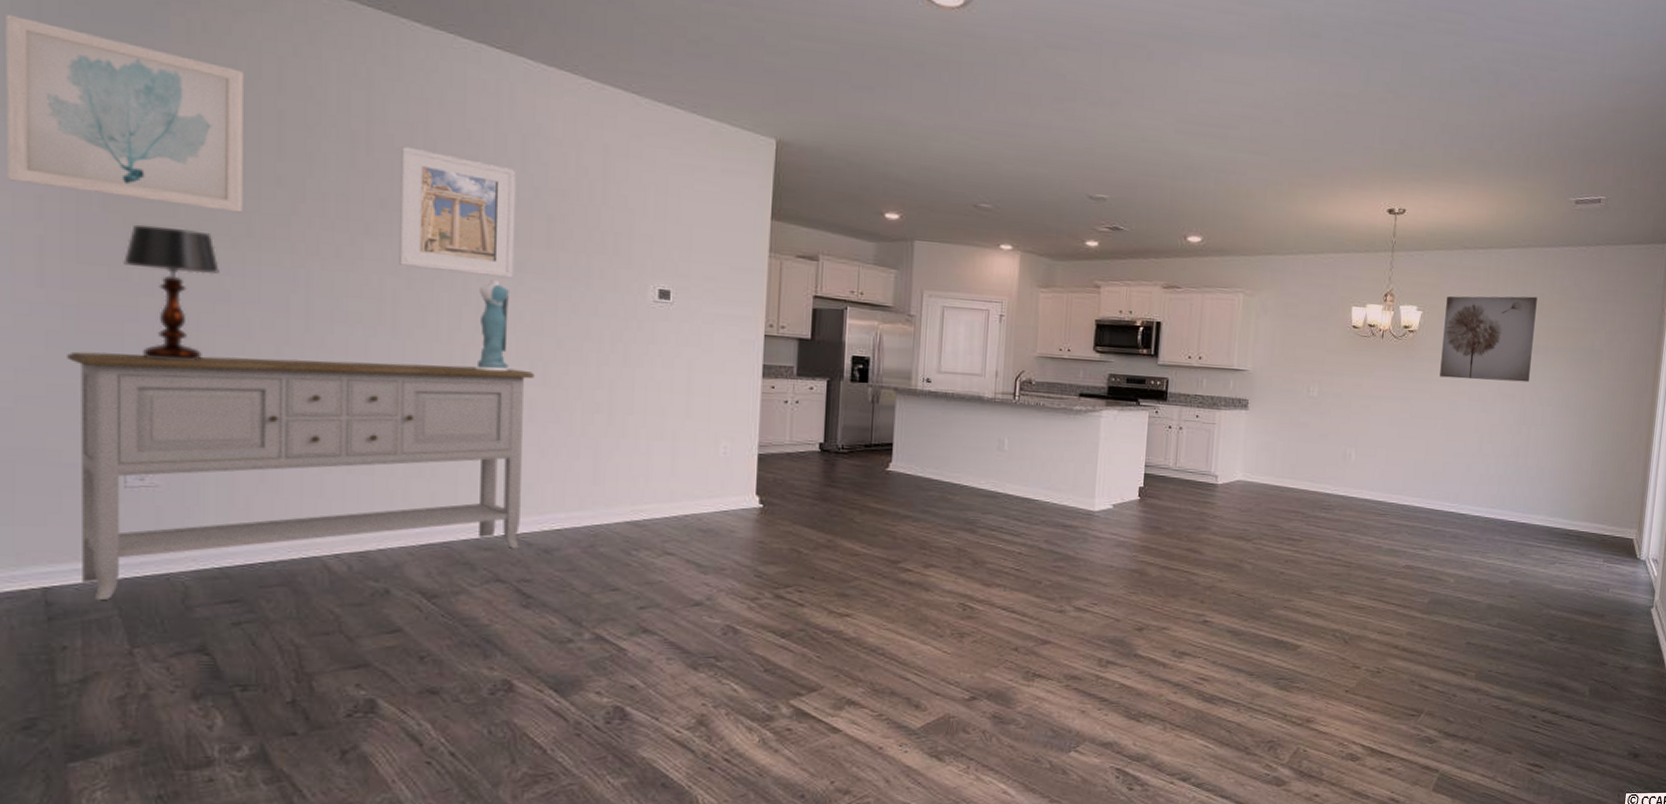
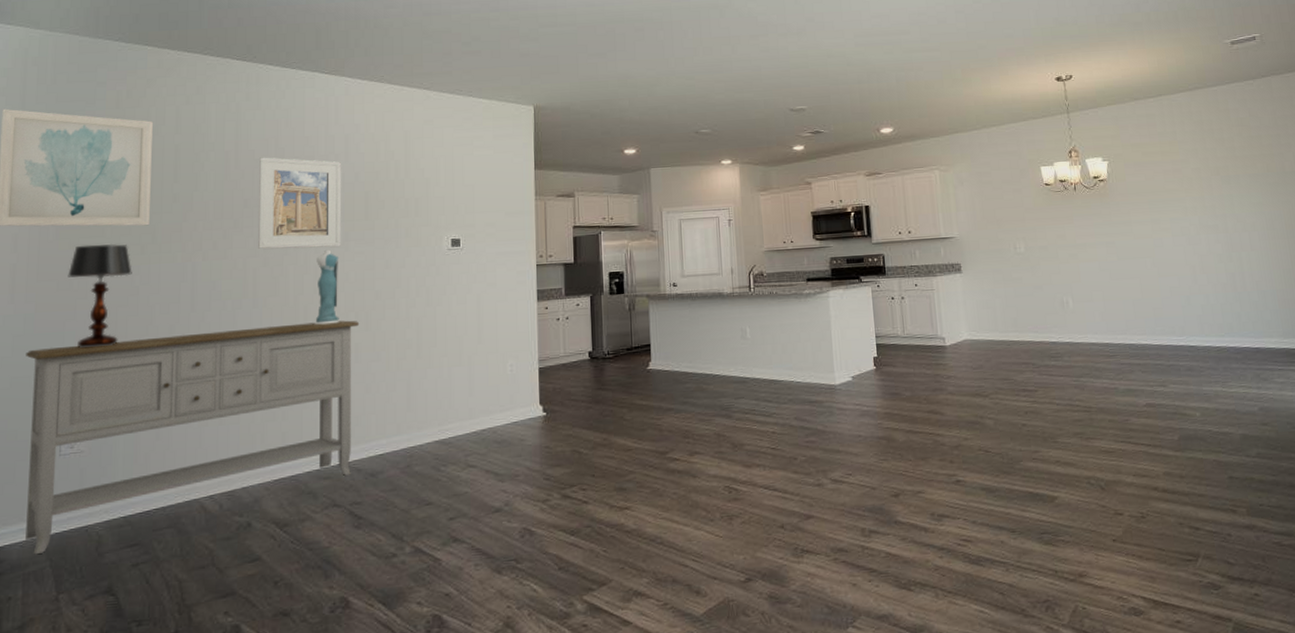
wall art: present [1439,296,1538,382] -> none [1128,132,1228,218]

